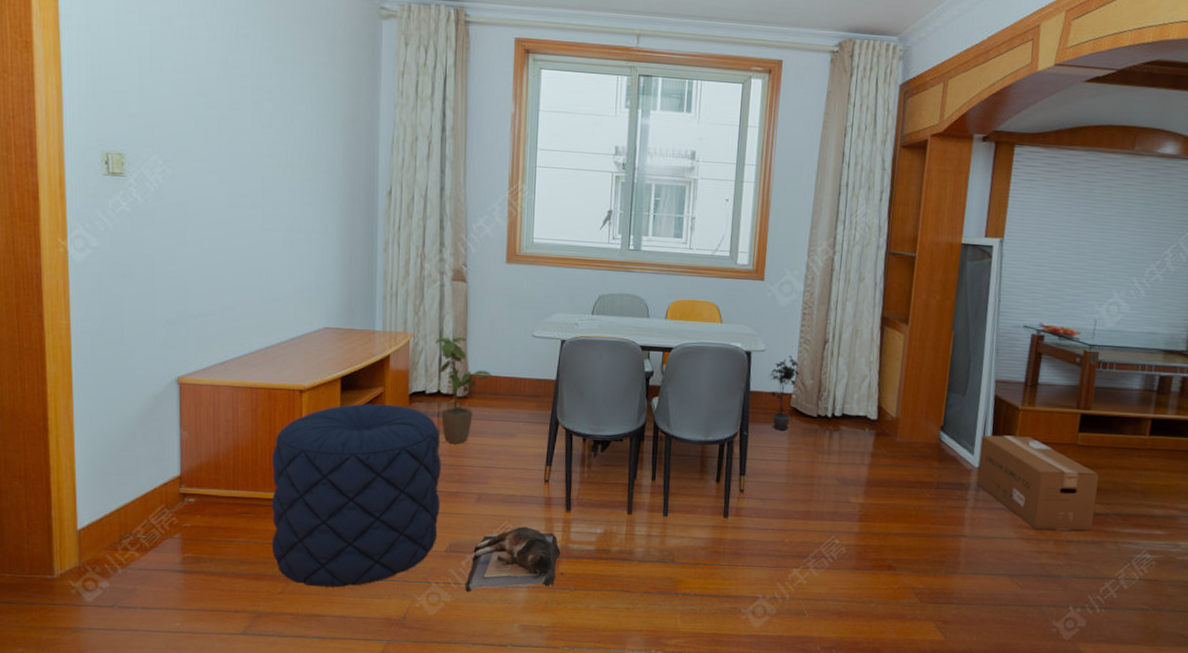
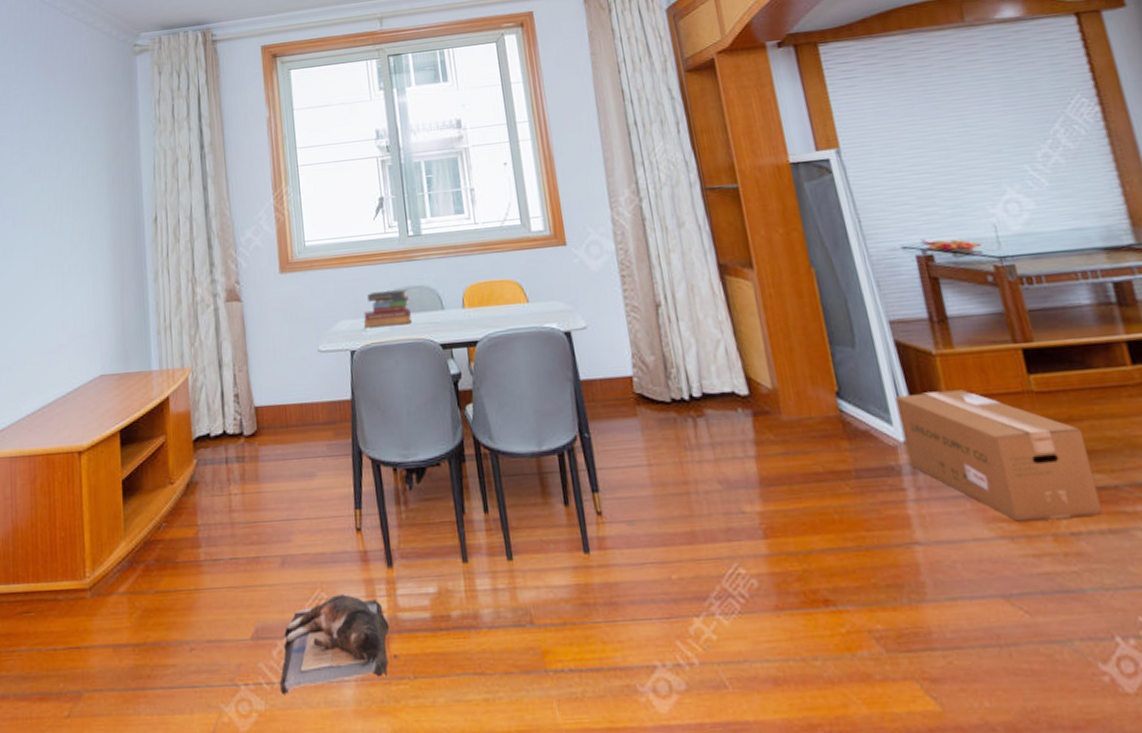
pouf: present [271,403,441,588] -> none [52,455,241,704]
house plant: present [435,336,493,445] -> none [215,363,282,496]
books: none [577,293,620,326] -> present [363,289,412,328]
potted plant: present [768,356,801,431] -> none [598,329,639,426]

